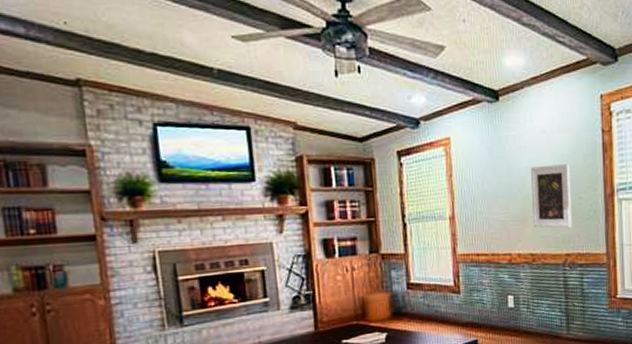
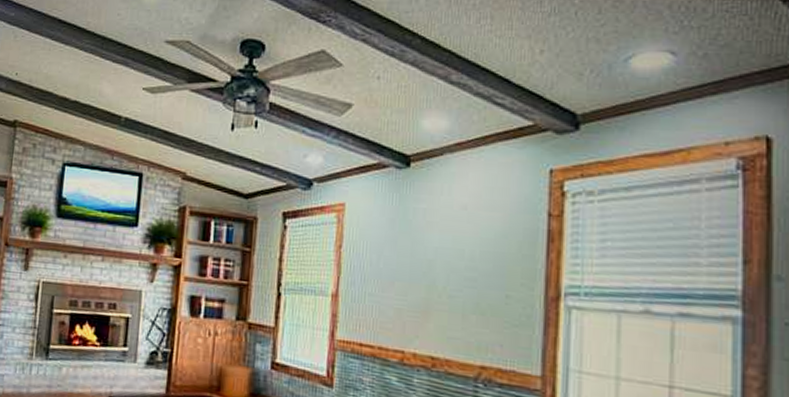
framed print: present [530,163,572,228] -> none [437,249,497,333]

